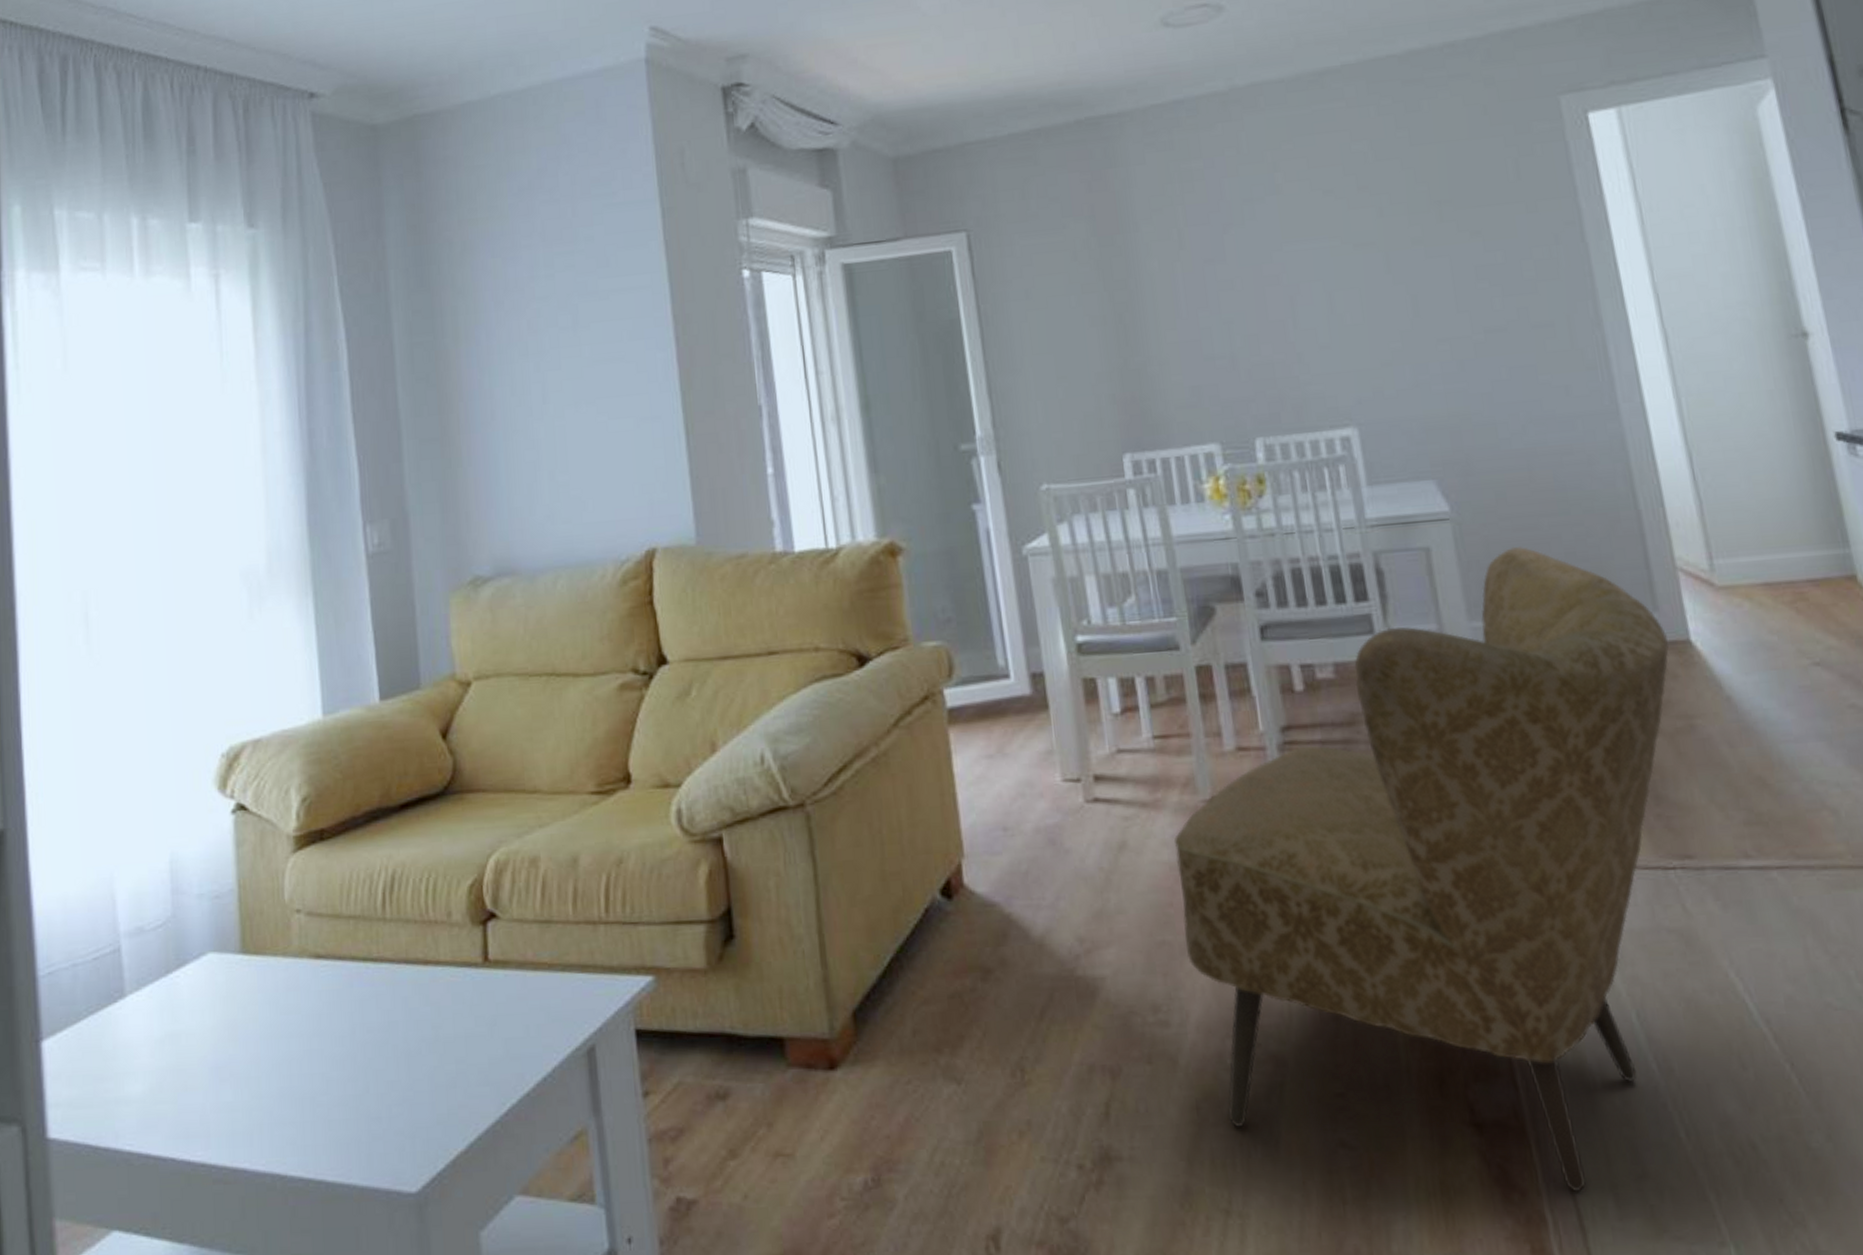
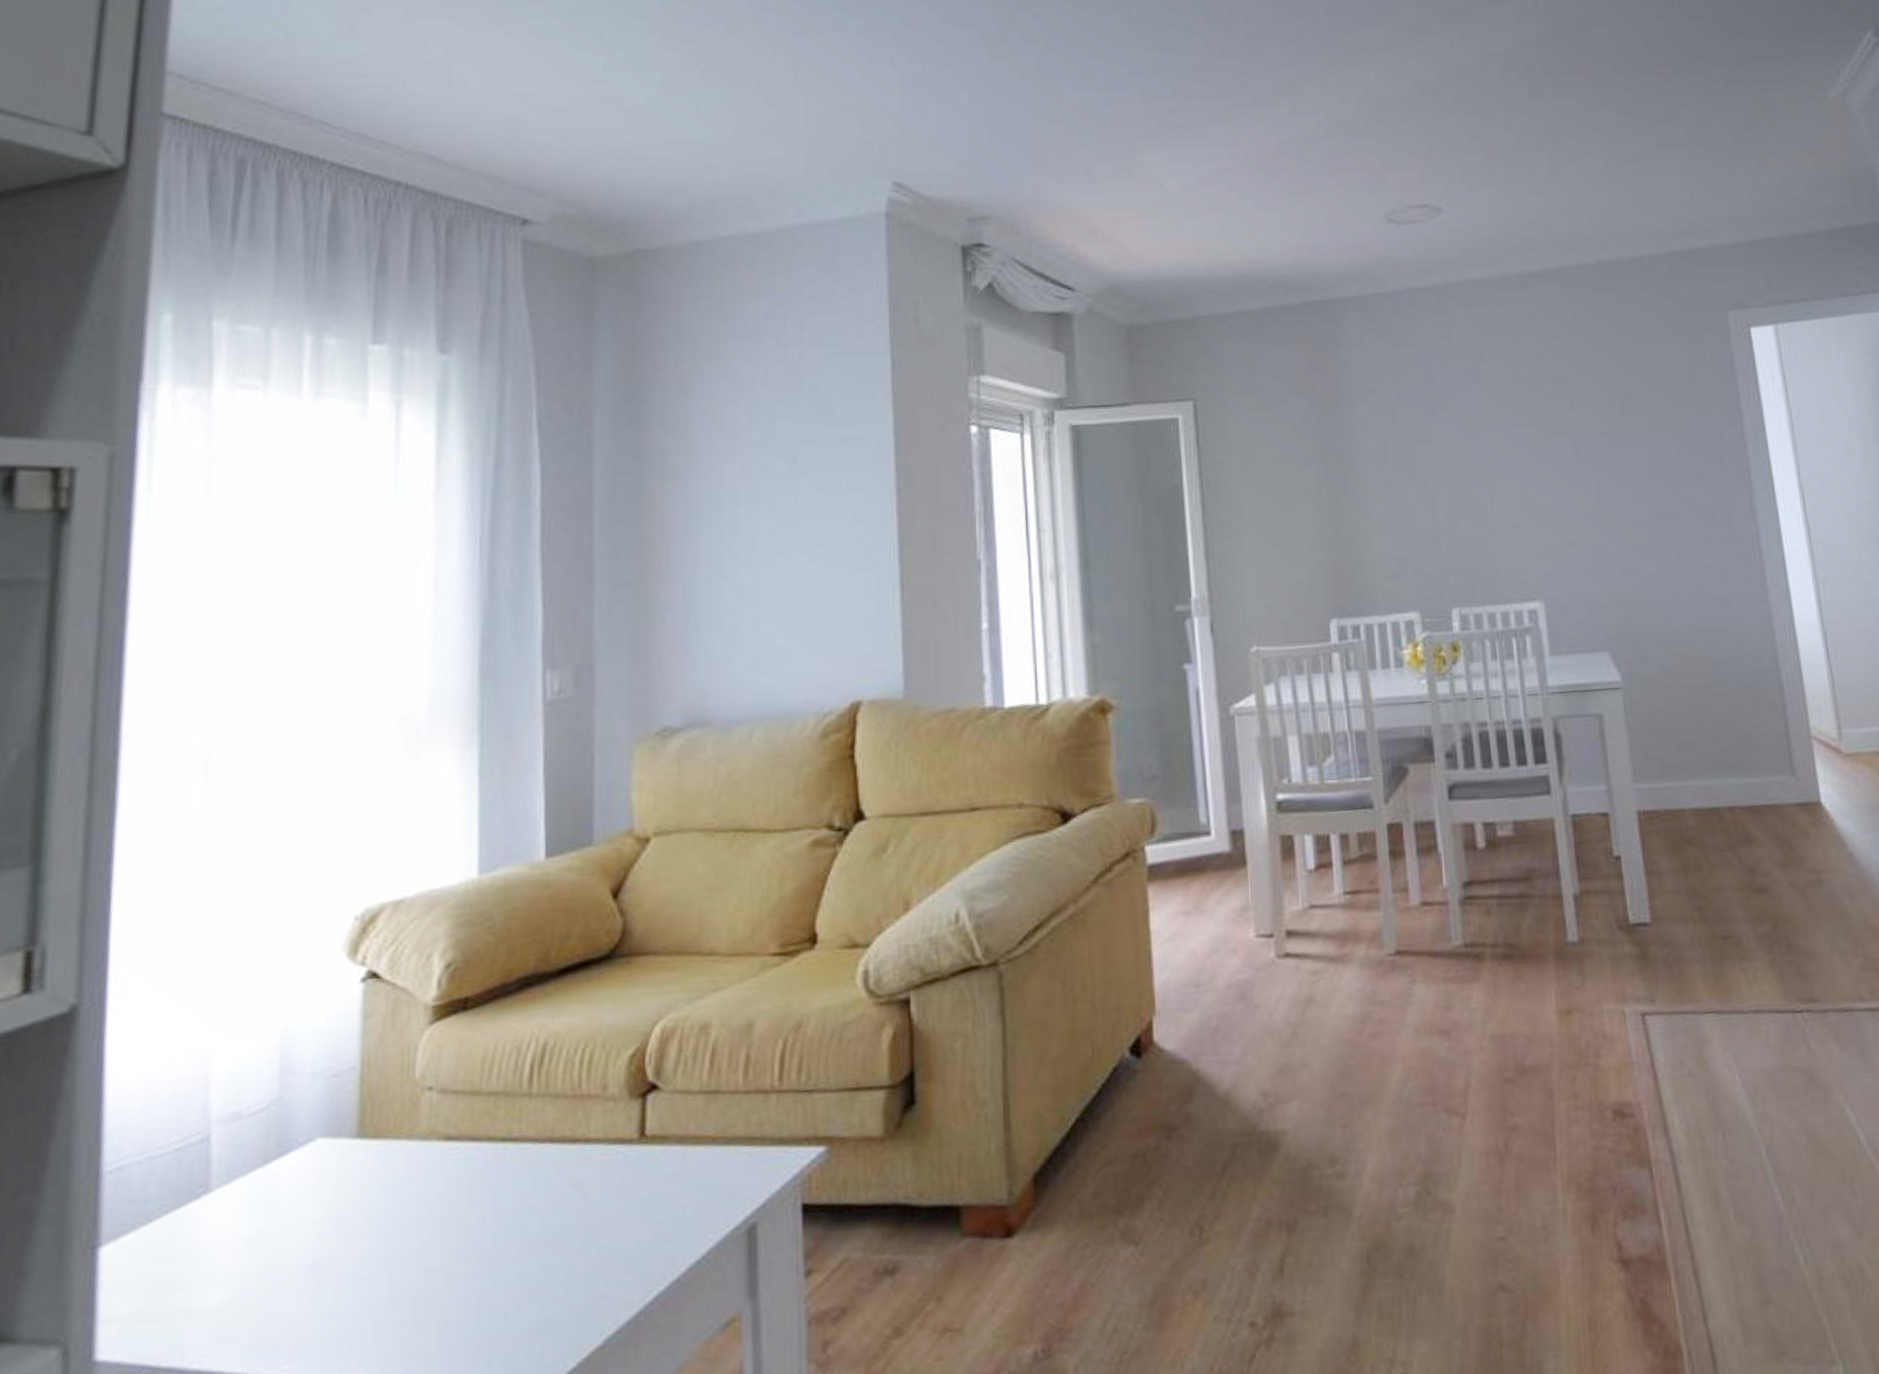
armchair: present [1173,546,1669,1191] -> none [1358,714,1803,1321]

